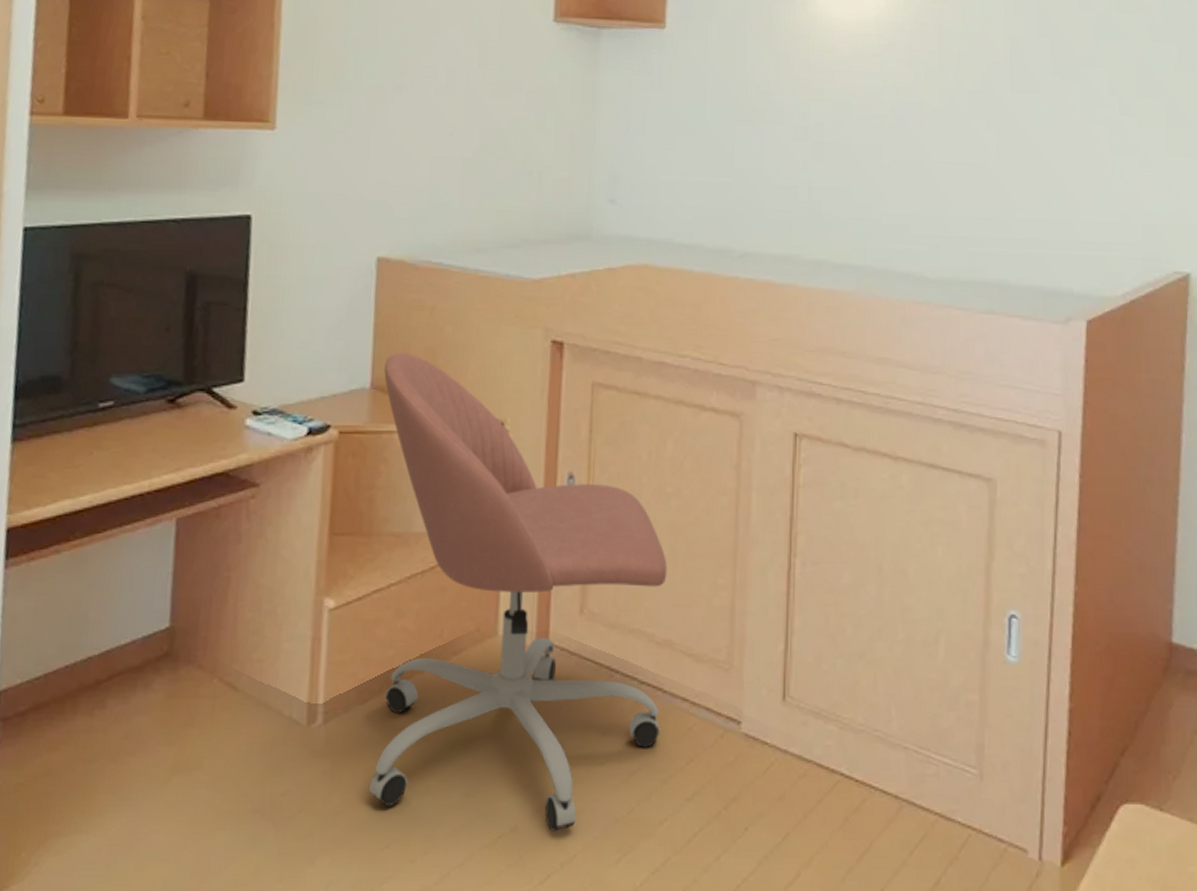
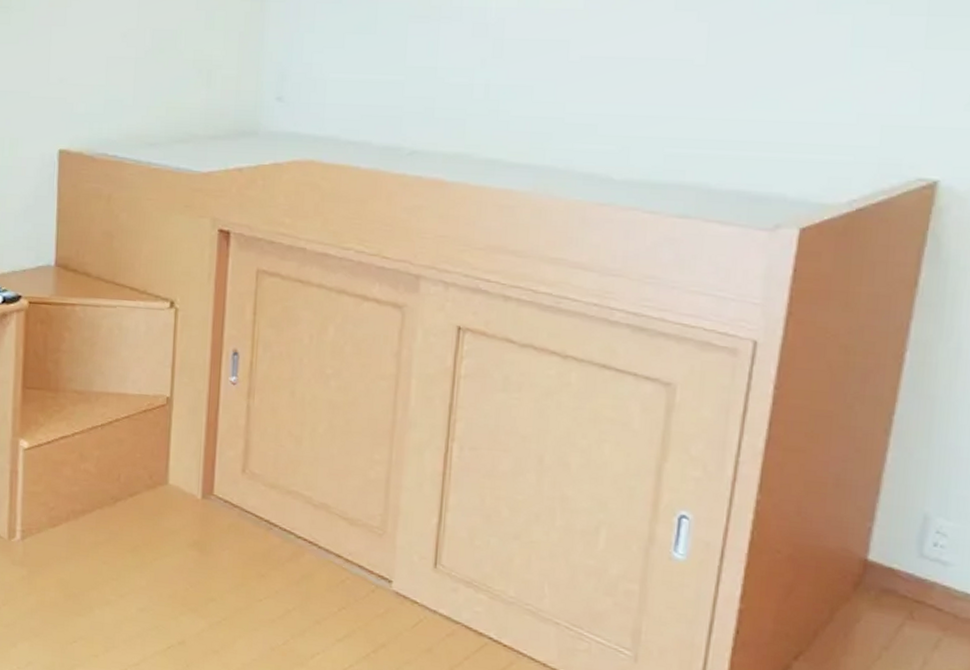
office chair: present [369,353,667,831] -> none [59,235,325,650]

